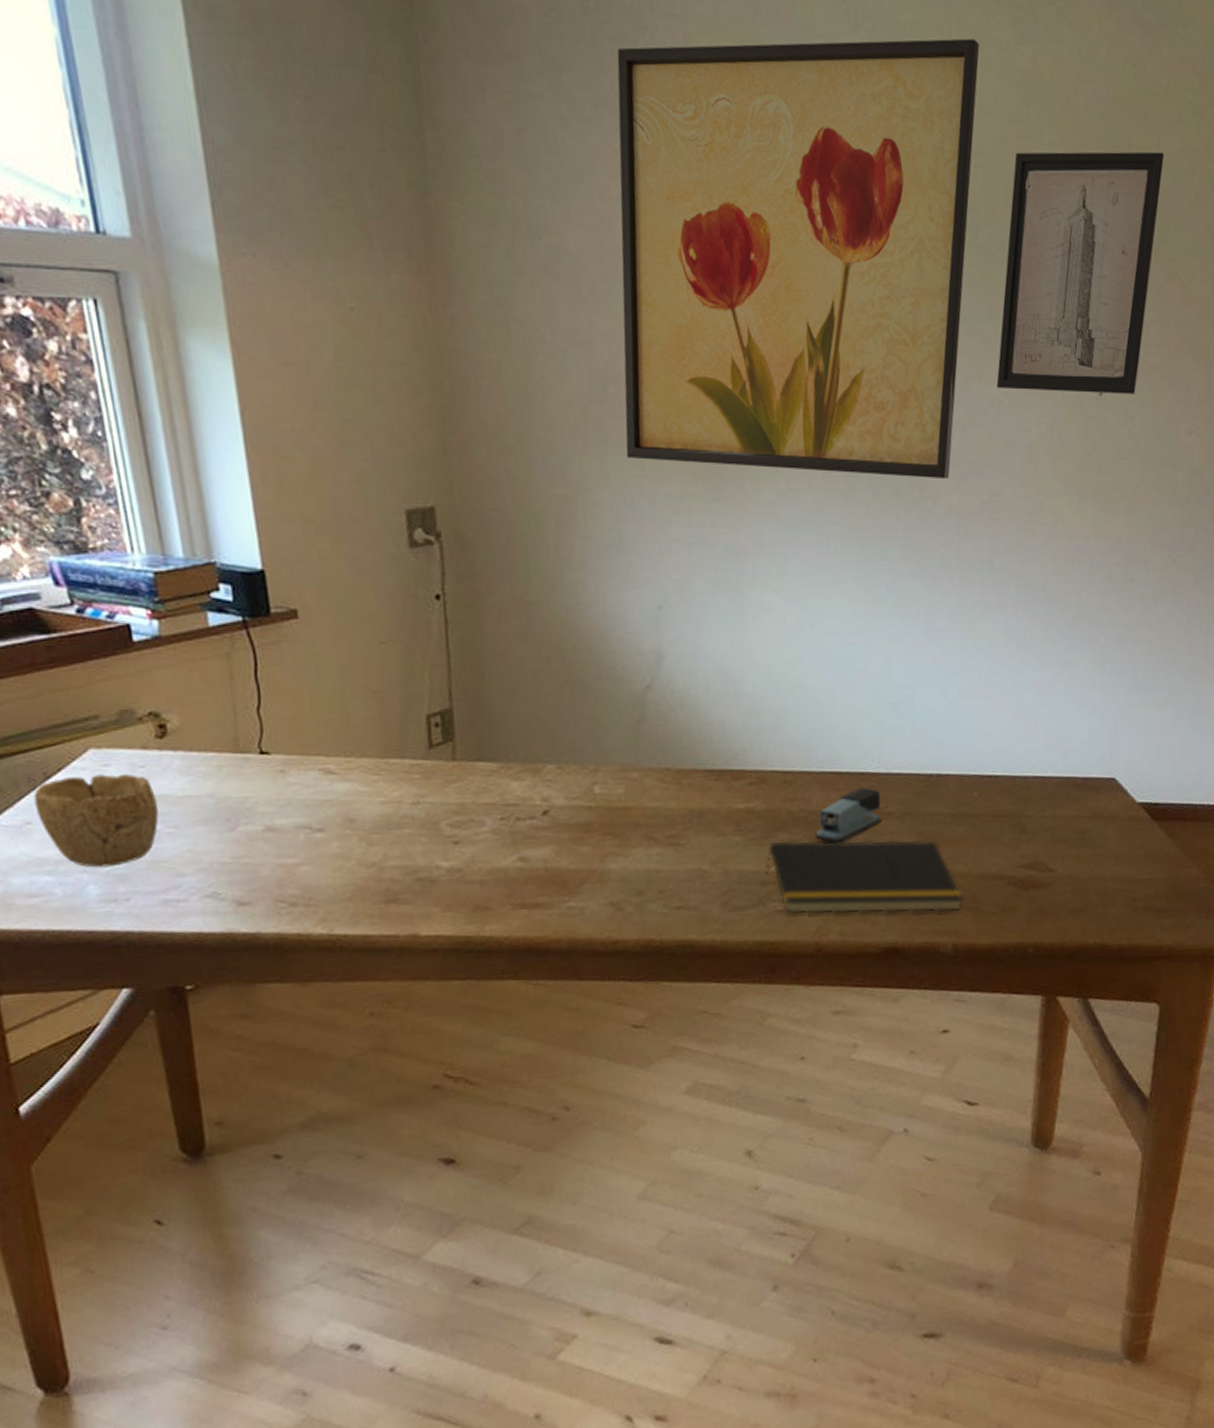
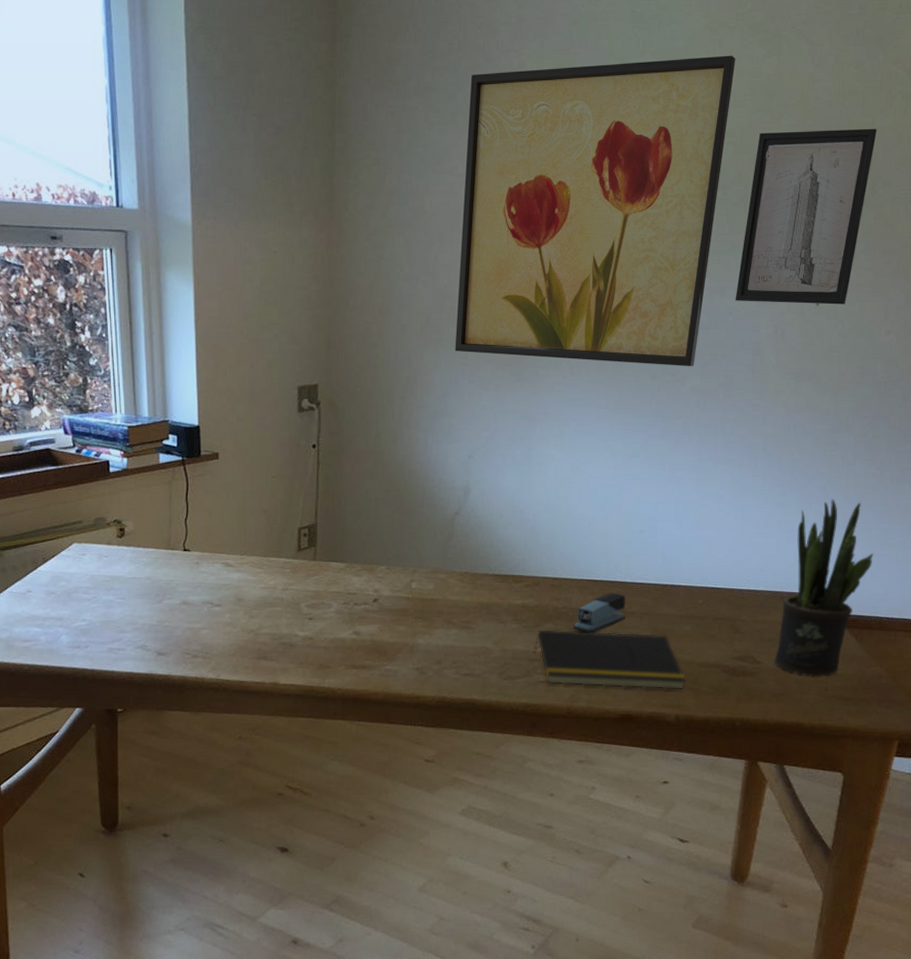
bowl: present [33,773,159,868] -> none [35,560,113,624]
potted plant: none [1070,654,1183,885] -> present [774,499,873,677]

